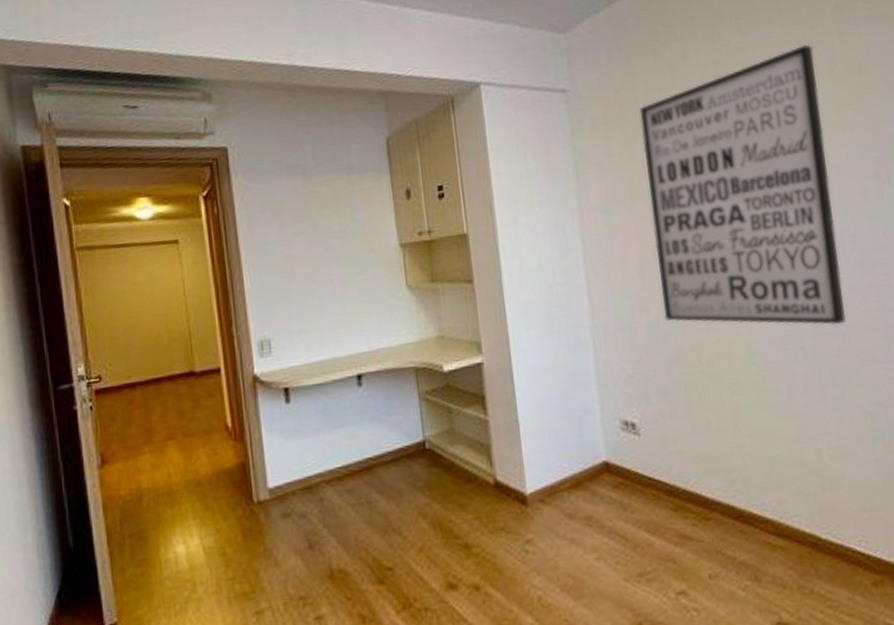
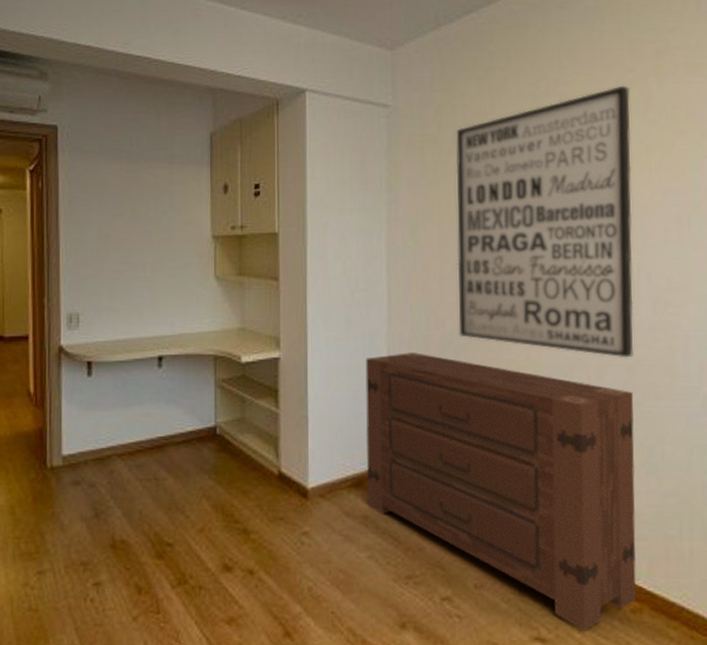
dresser: none [571,342,876,610] -> present [365,353,637,630]

